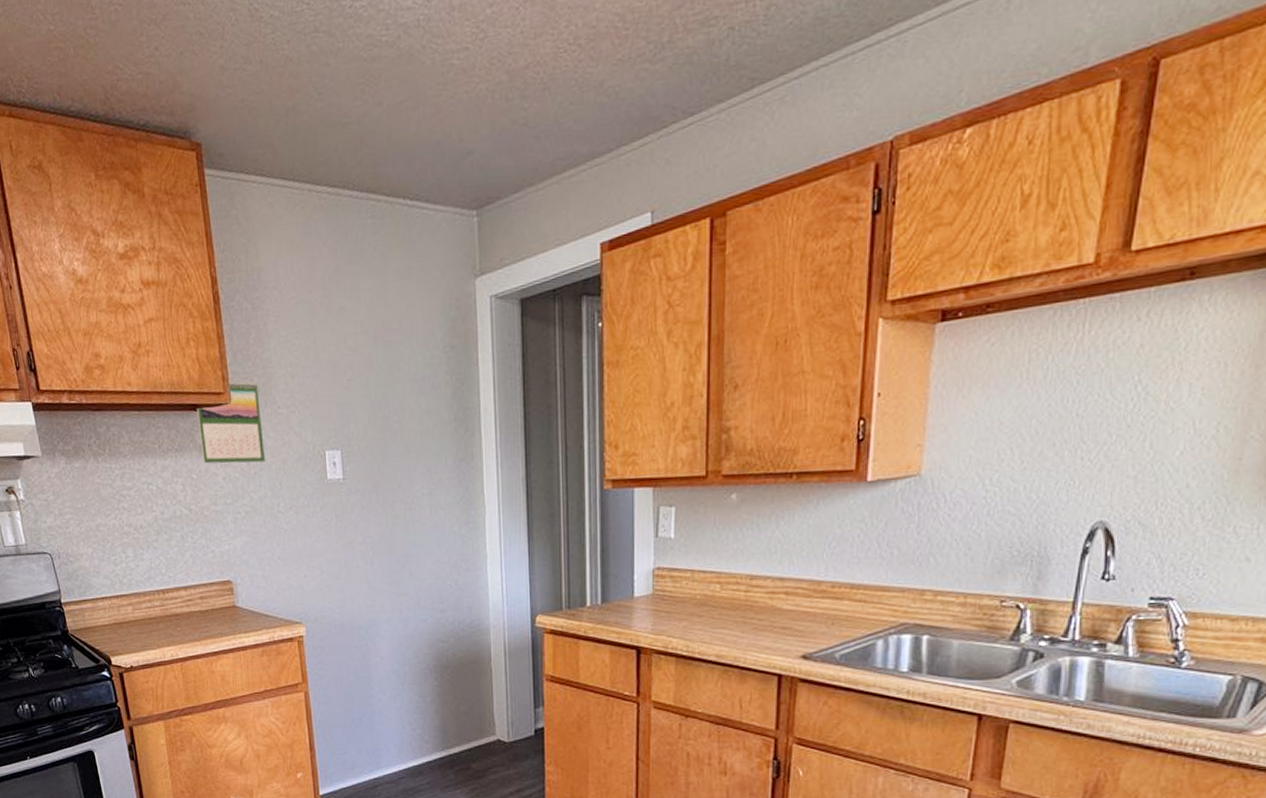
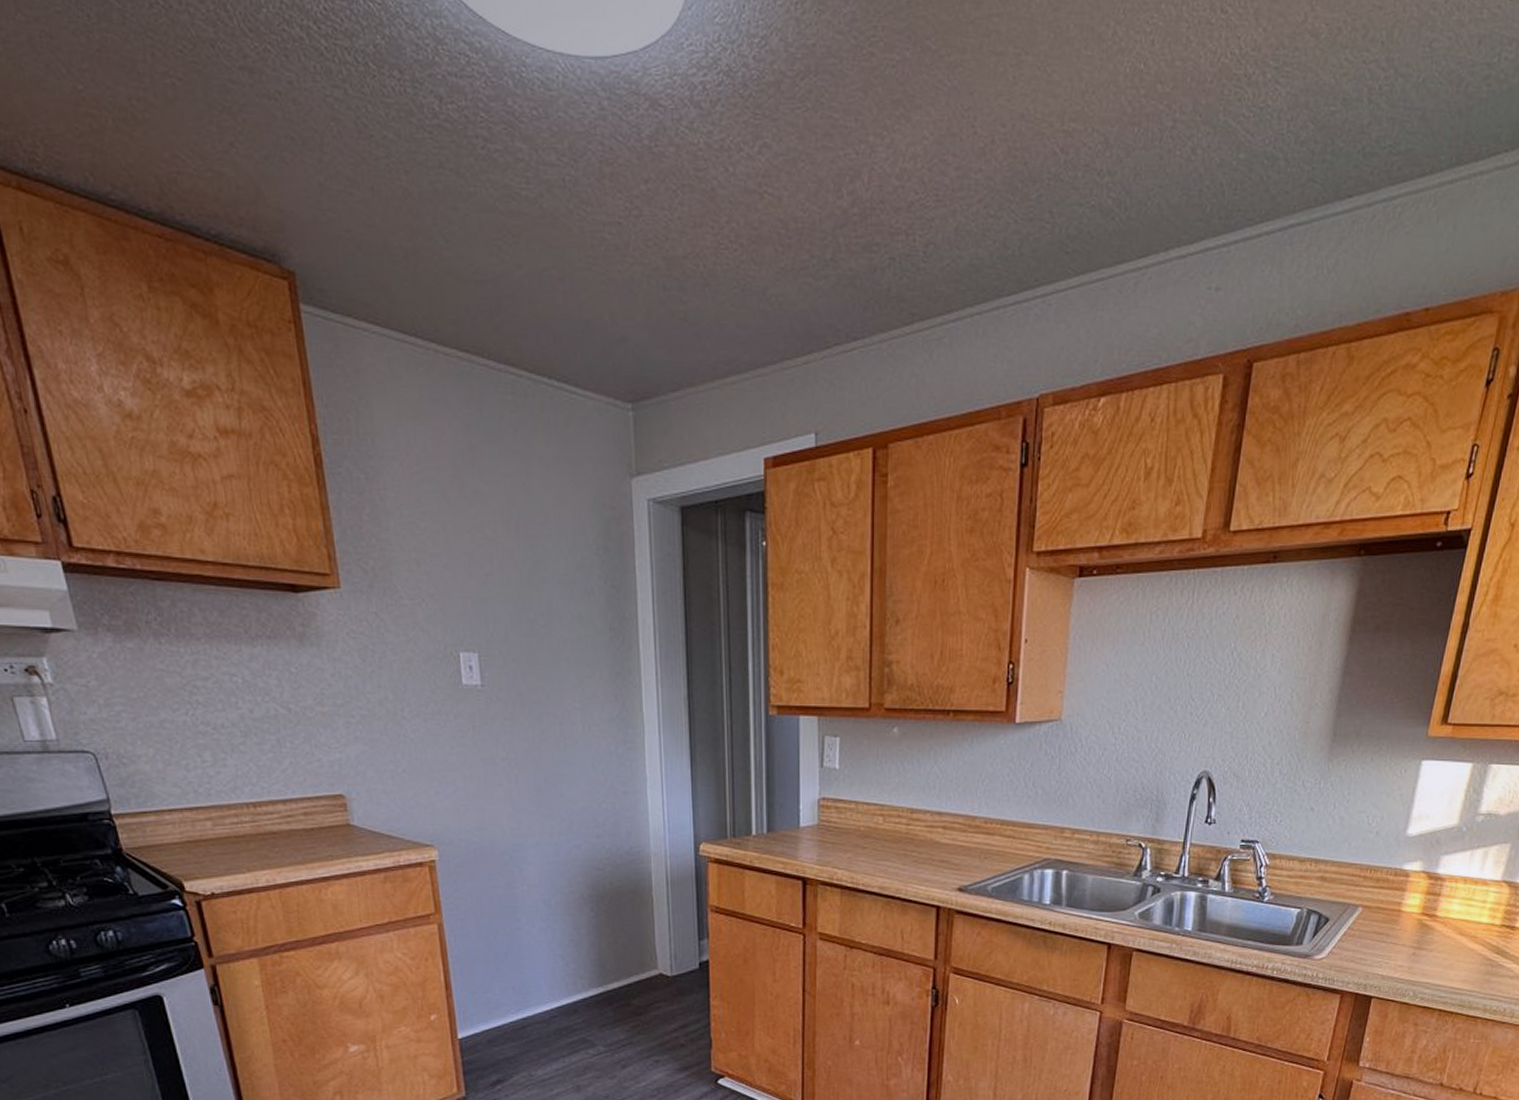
calendar: present [197,381,265,464] -> none [295,560,385,660]

